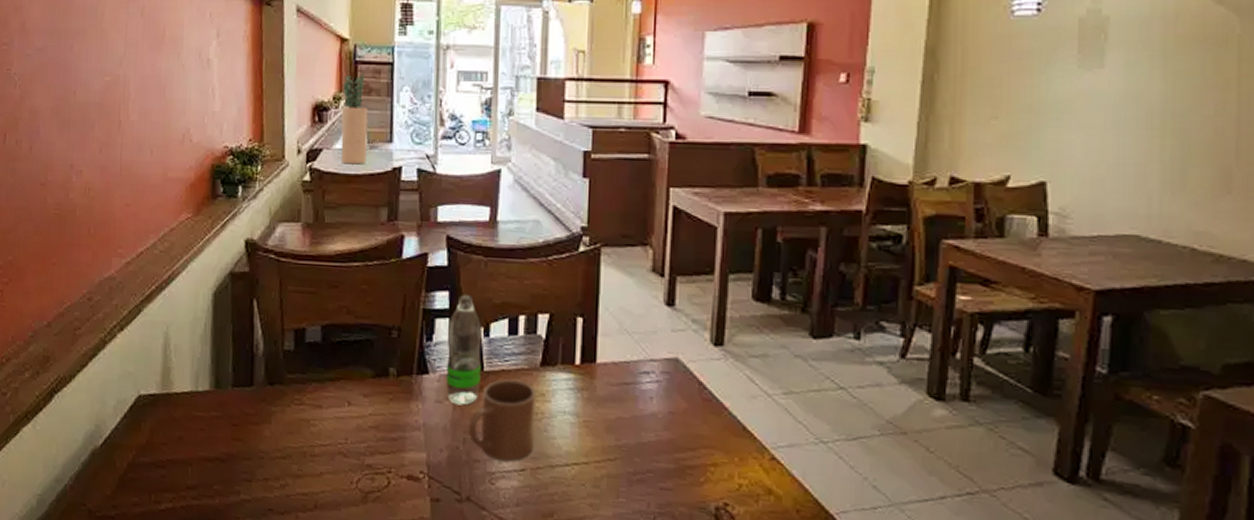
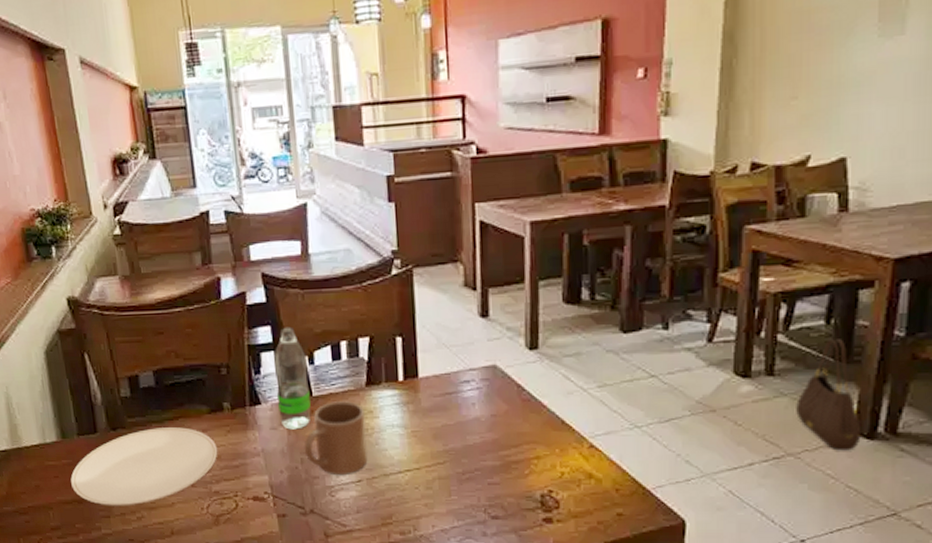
plate: none [217,387,377,471] -> present [70,427,218,506]
vase: present [340,70,368,165] -> none [139,118,173,214]
handbag: none [992,368,1062,494] -> present [796,339,861,451]

